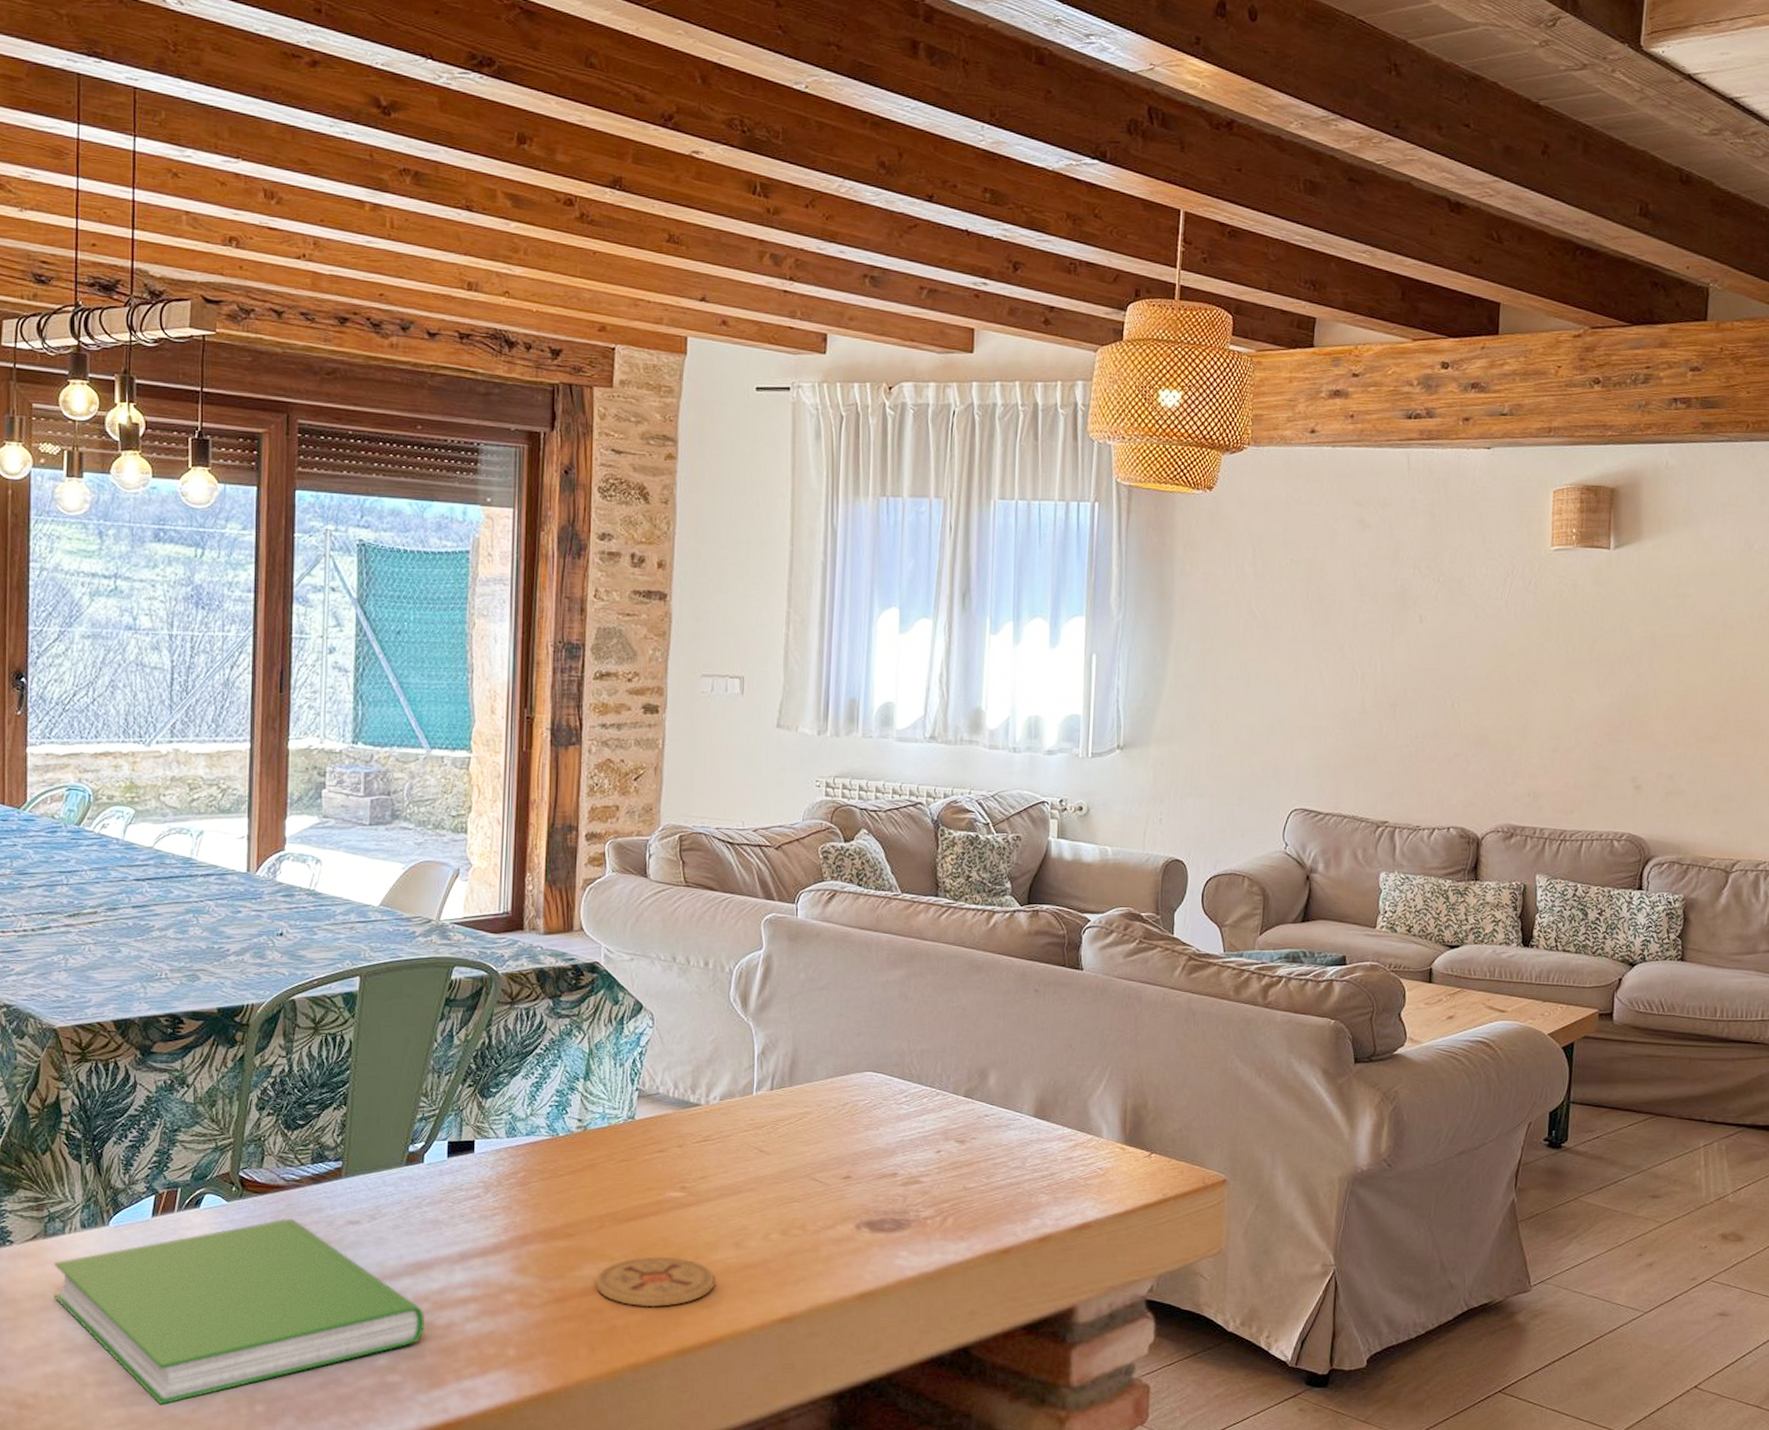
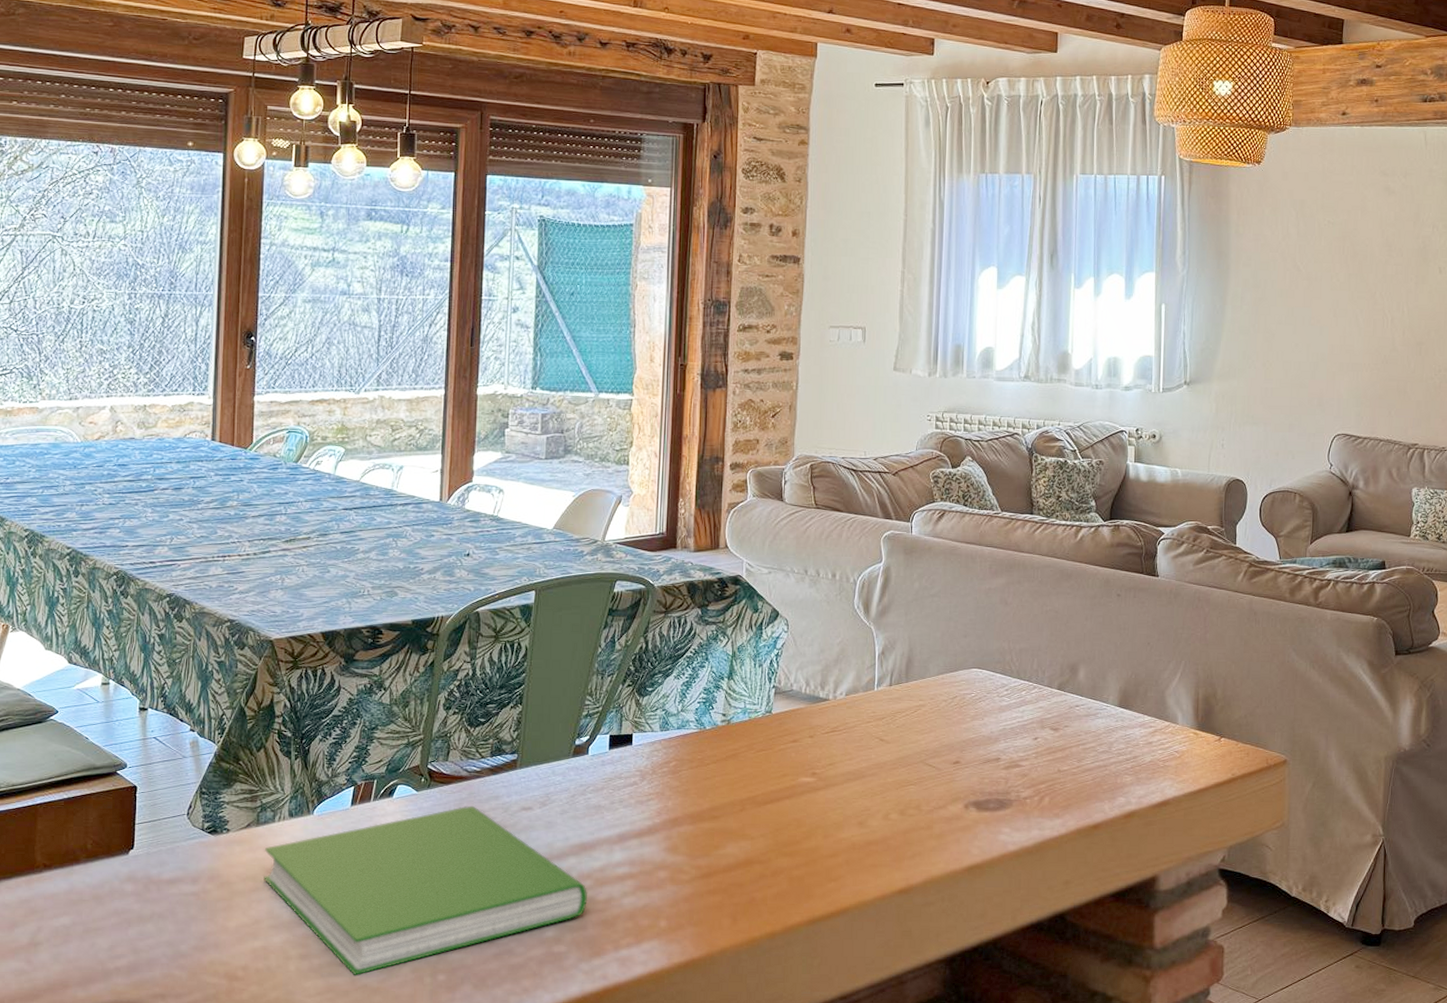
coaster: present [595,1256,715,1308] -> none [737,835,842,882]

